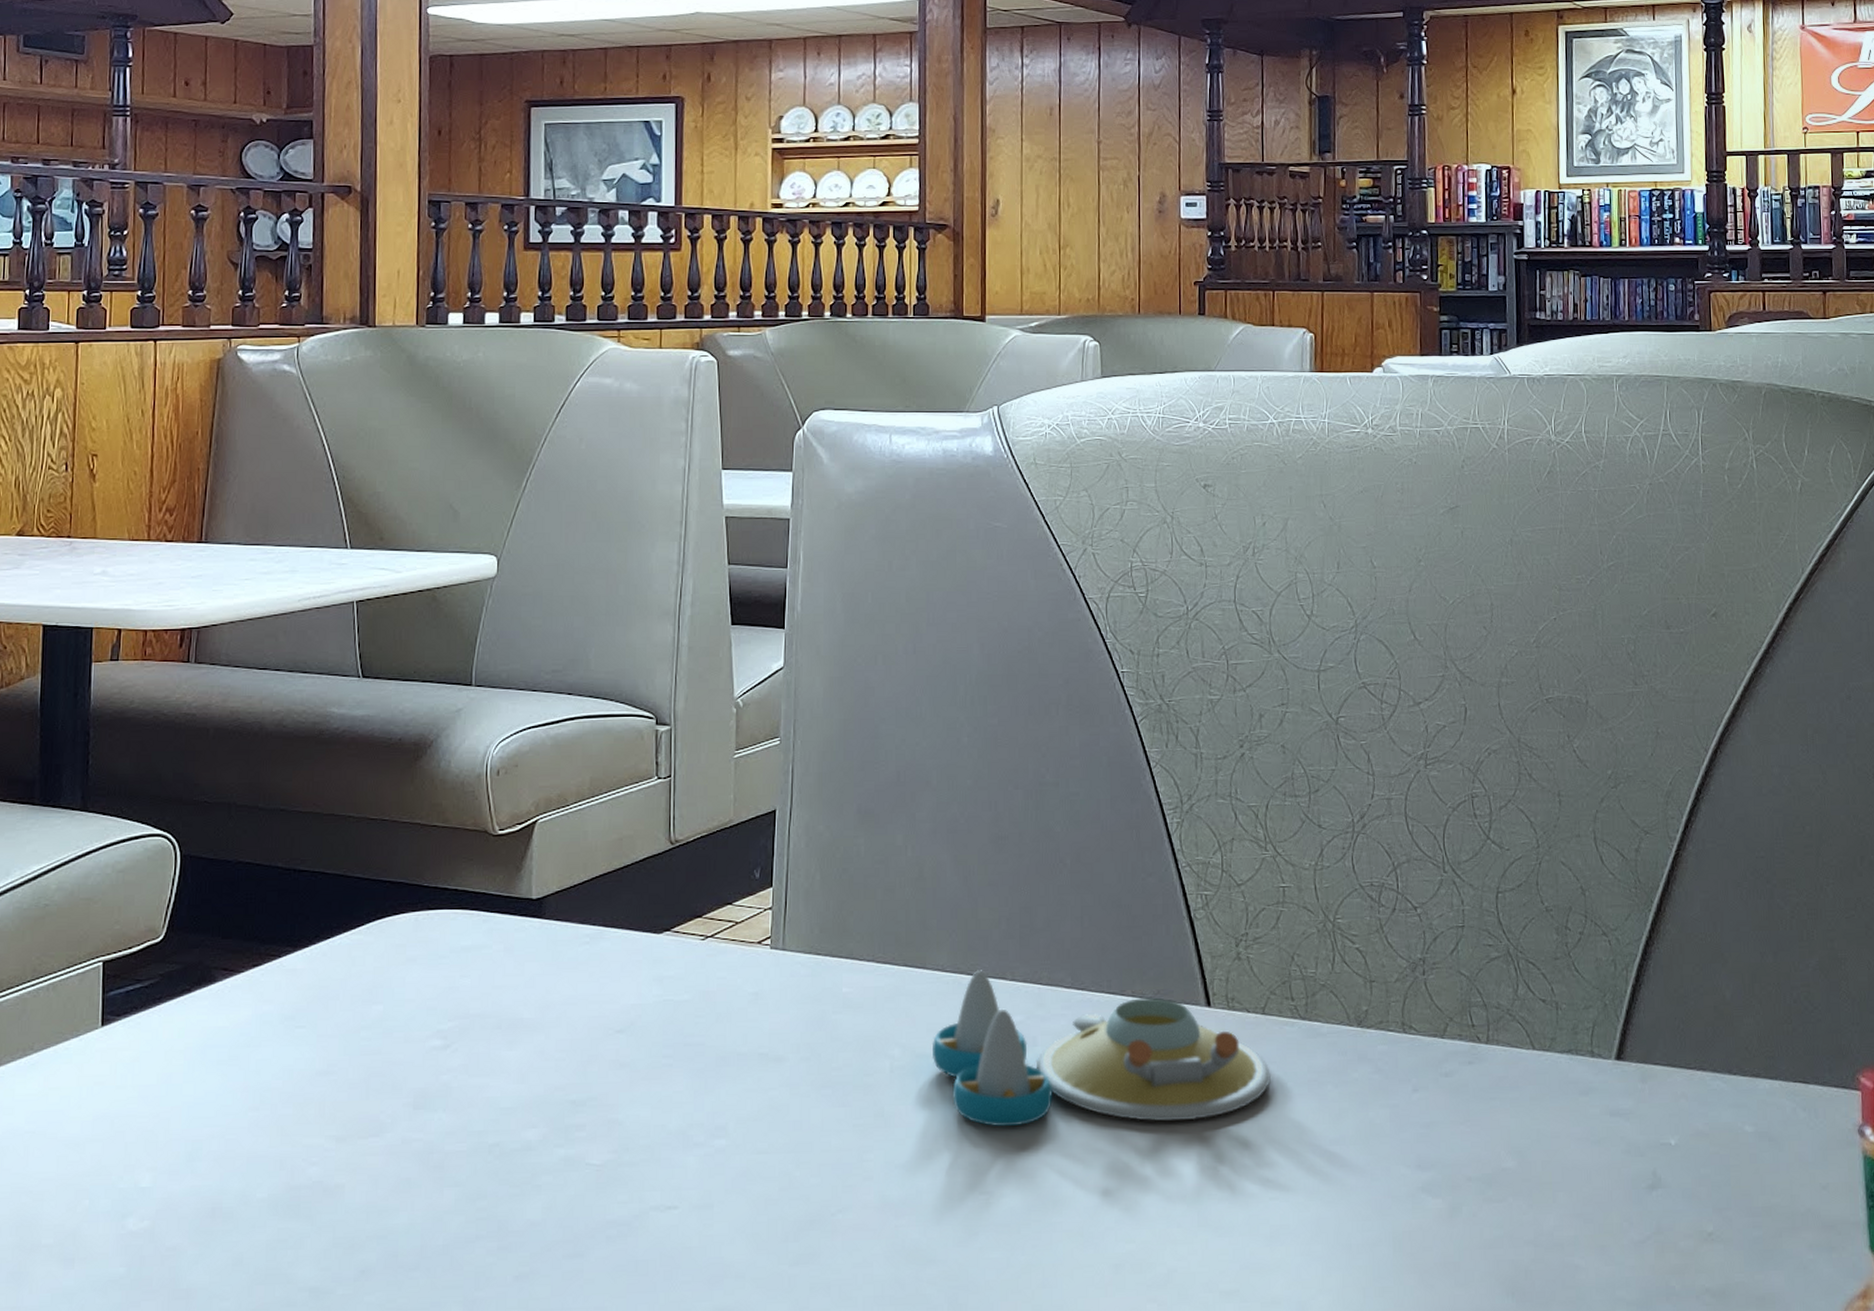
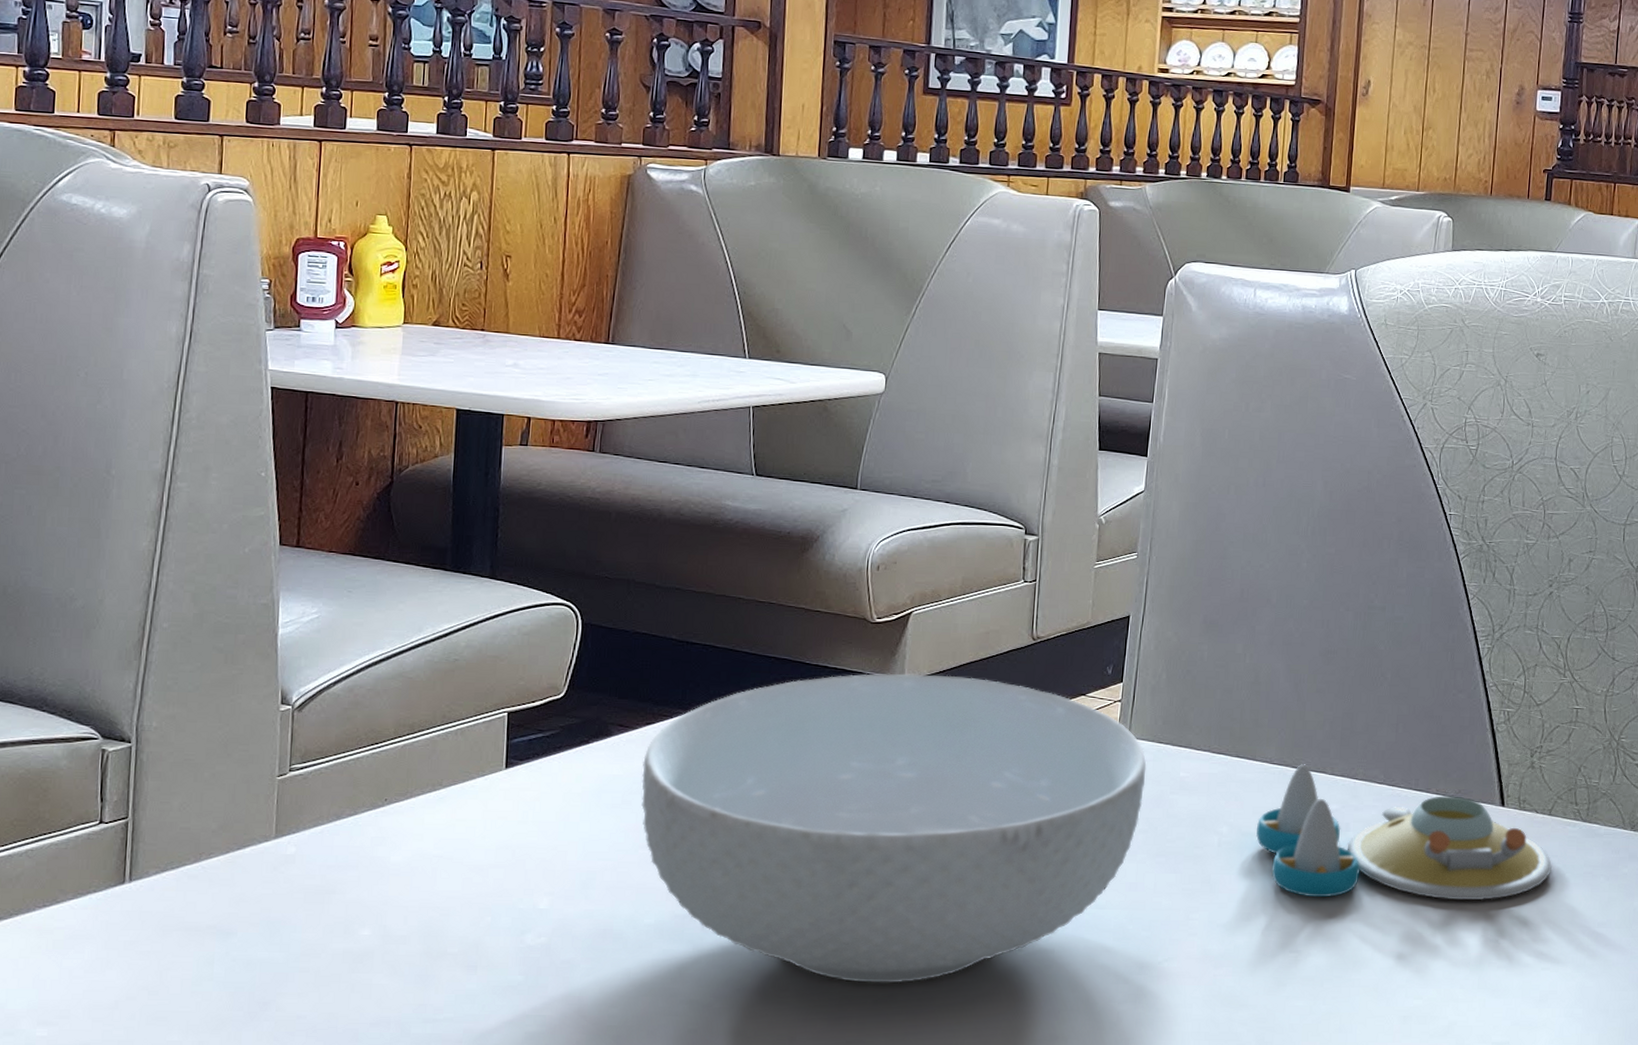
cereal bowl: none [249,890,805,1256] -> present [641,673,1147,984]

